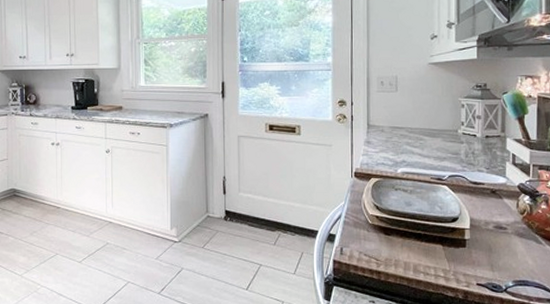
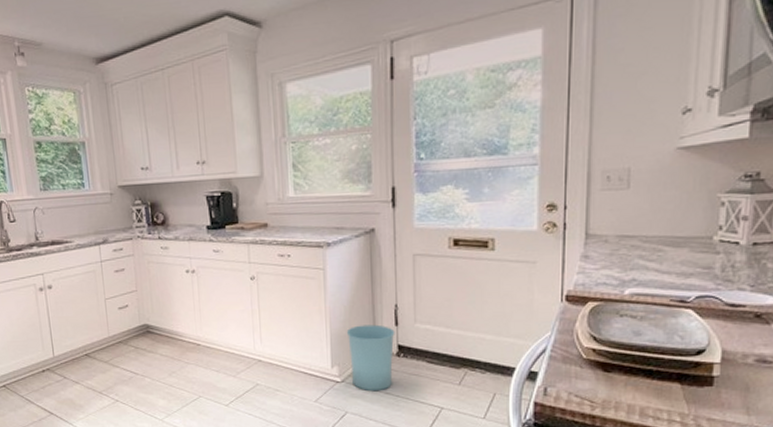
waste bin: none [184,193,223,249] -> present [346,324,395,390]

